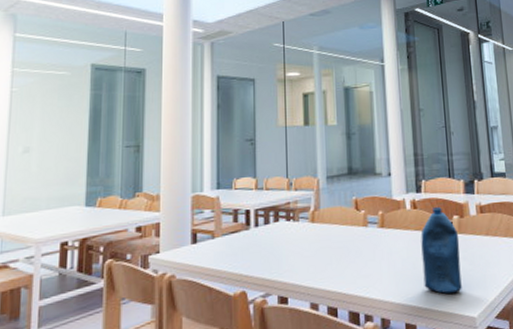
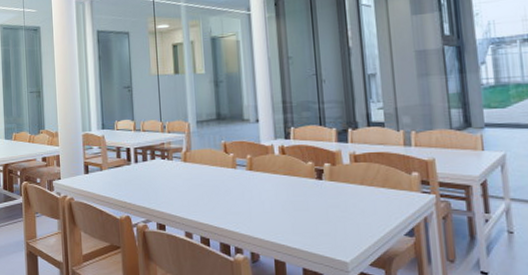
bottle: present [420,207,462,295] -> none [289,154,333,238]

